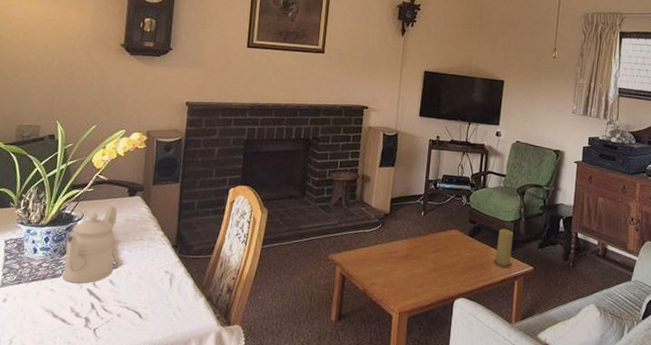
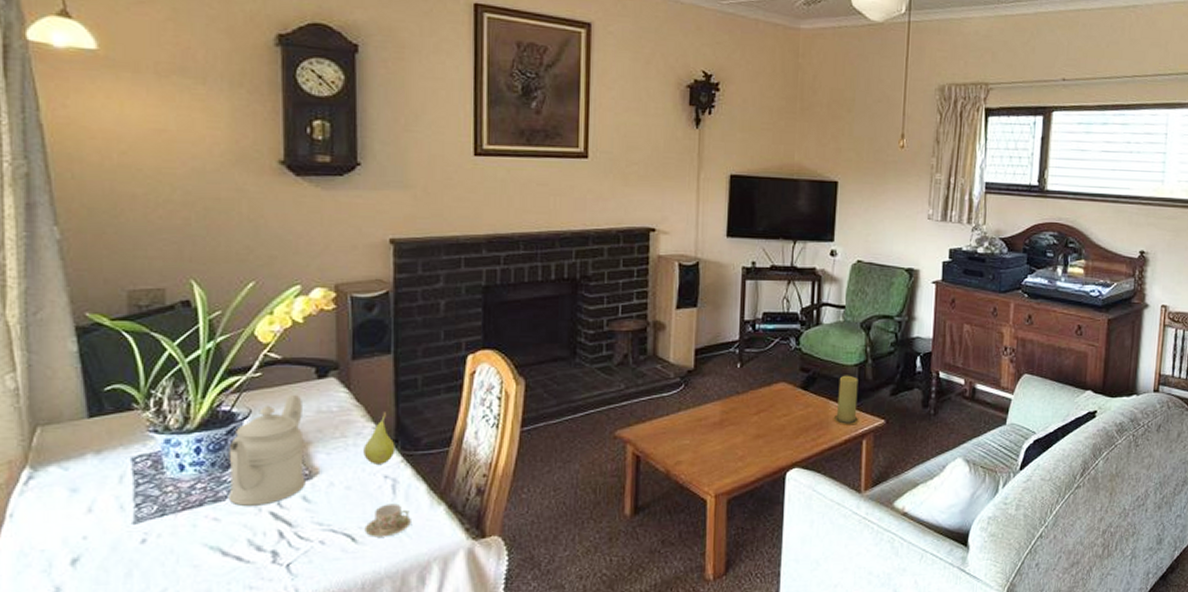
teacup: none [148,292,180,317] -> present [364,503,411,537]
fruit: none [153,224,175,263] -> present [363,412,395,464]

